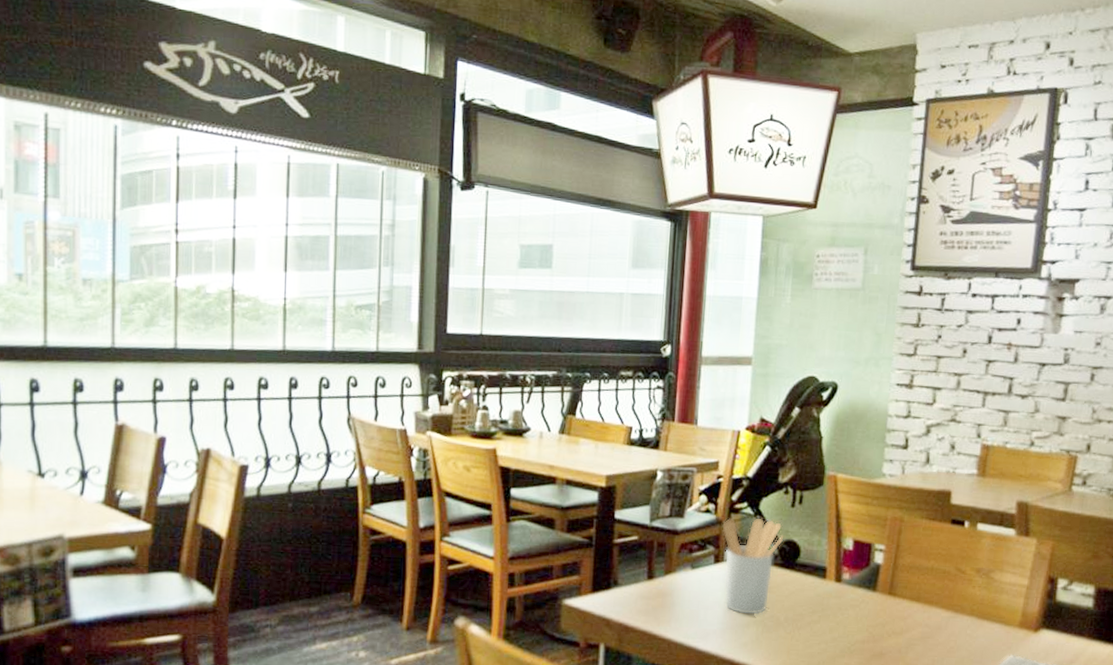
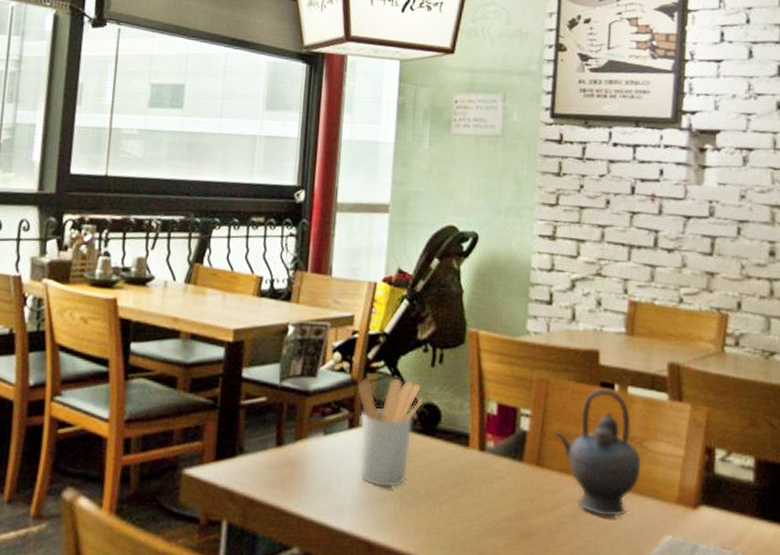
teapot: none [907,524,988,639] -> present [555,388,642,517]

